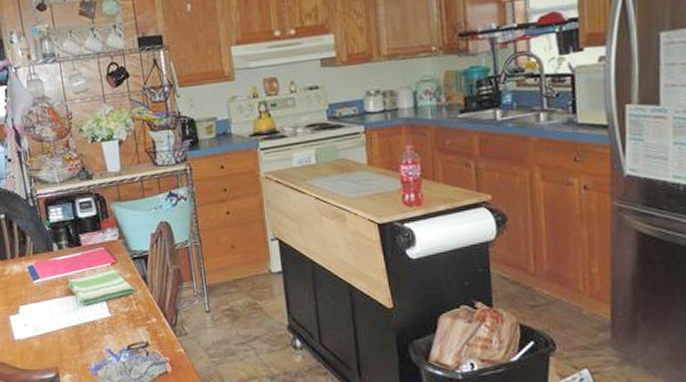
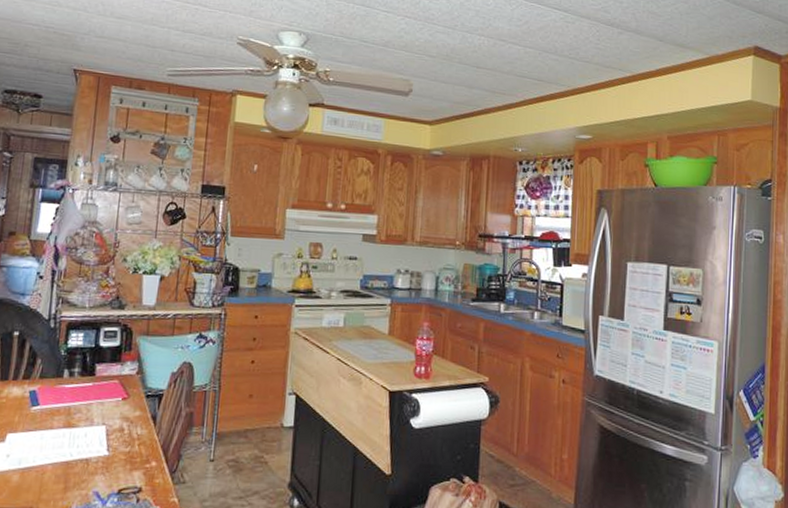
dish towel: present [68,269,135,305] -> none [69,404,141,440]

